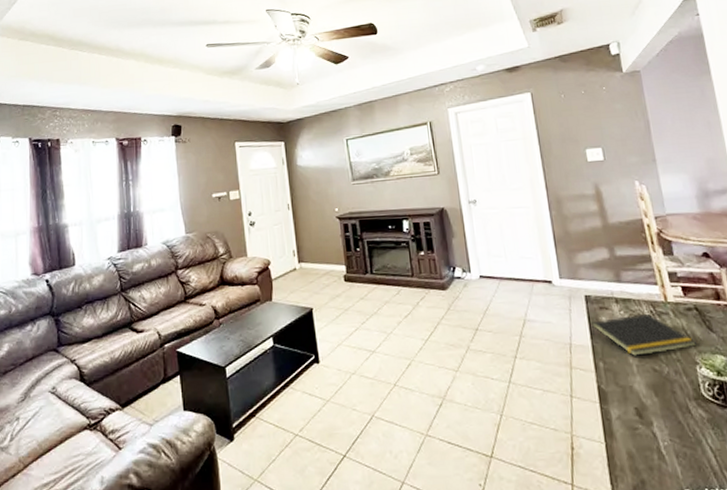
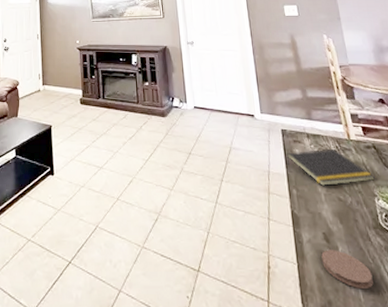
coaster: none [633,425,694,465] -> present [321,249,374,288]

